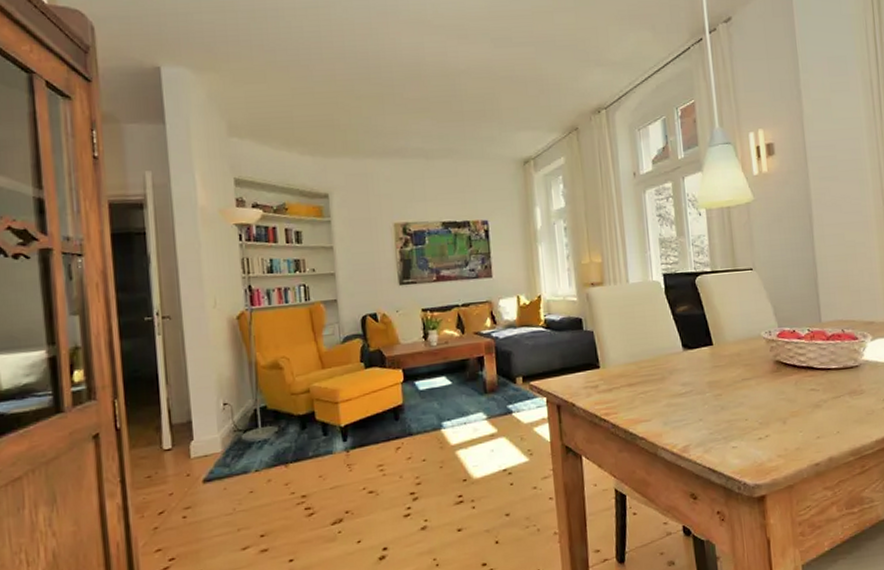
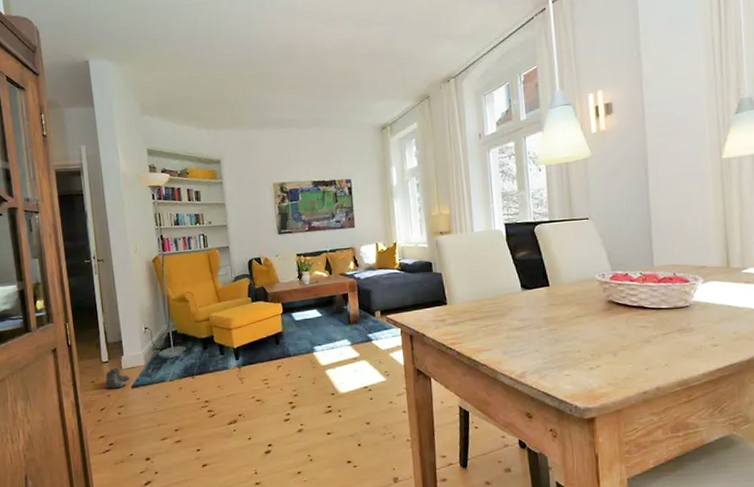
boots: none [166,456,201,487] -> present [105,367,130,391]

